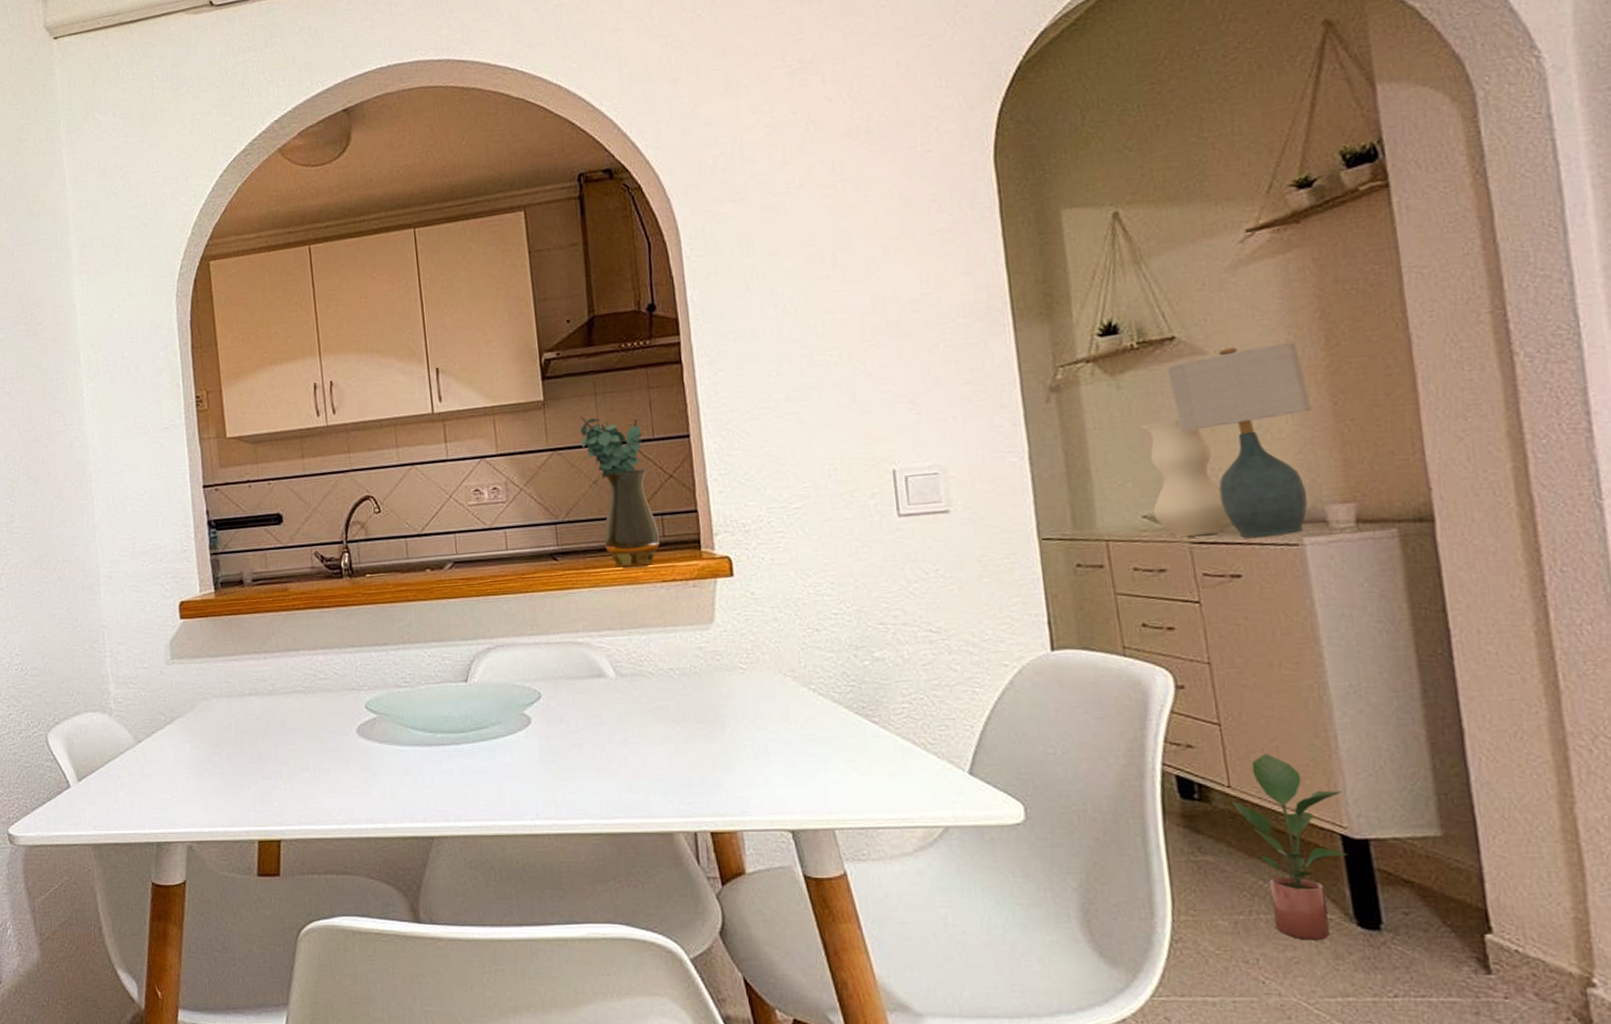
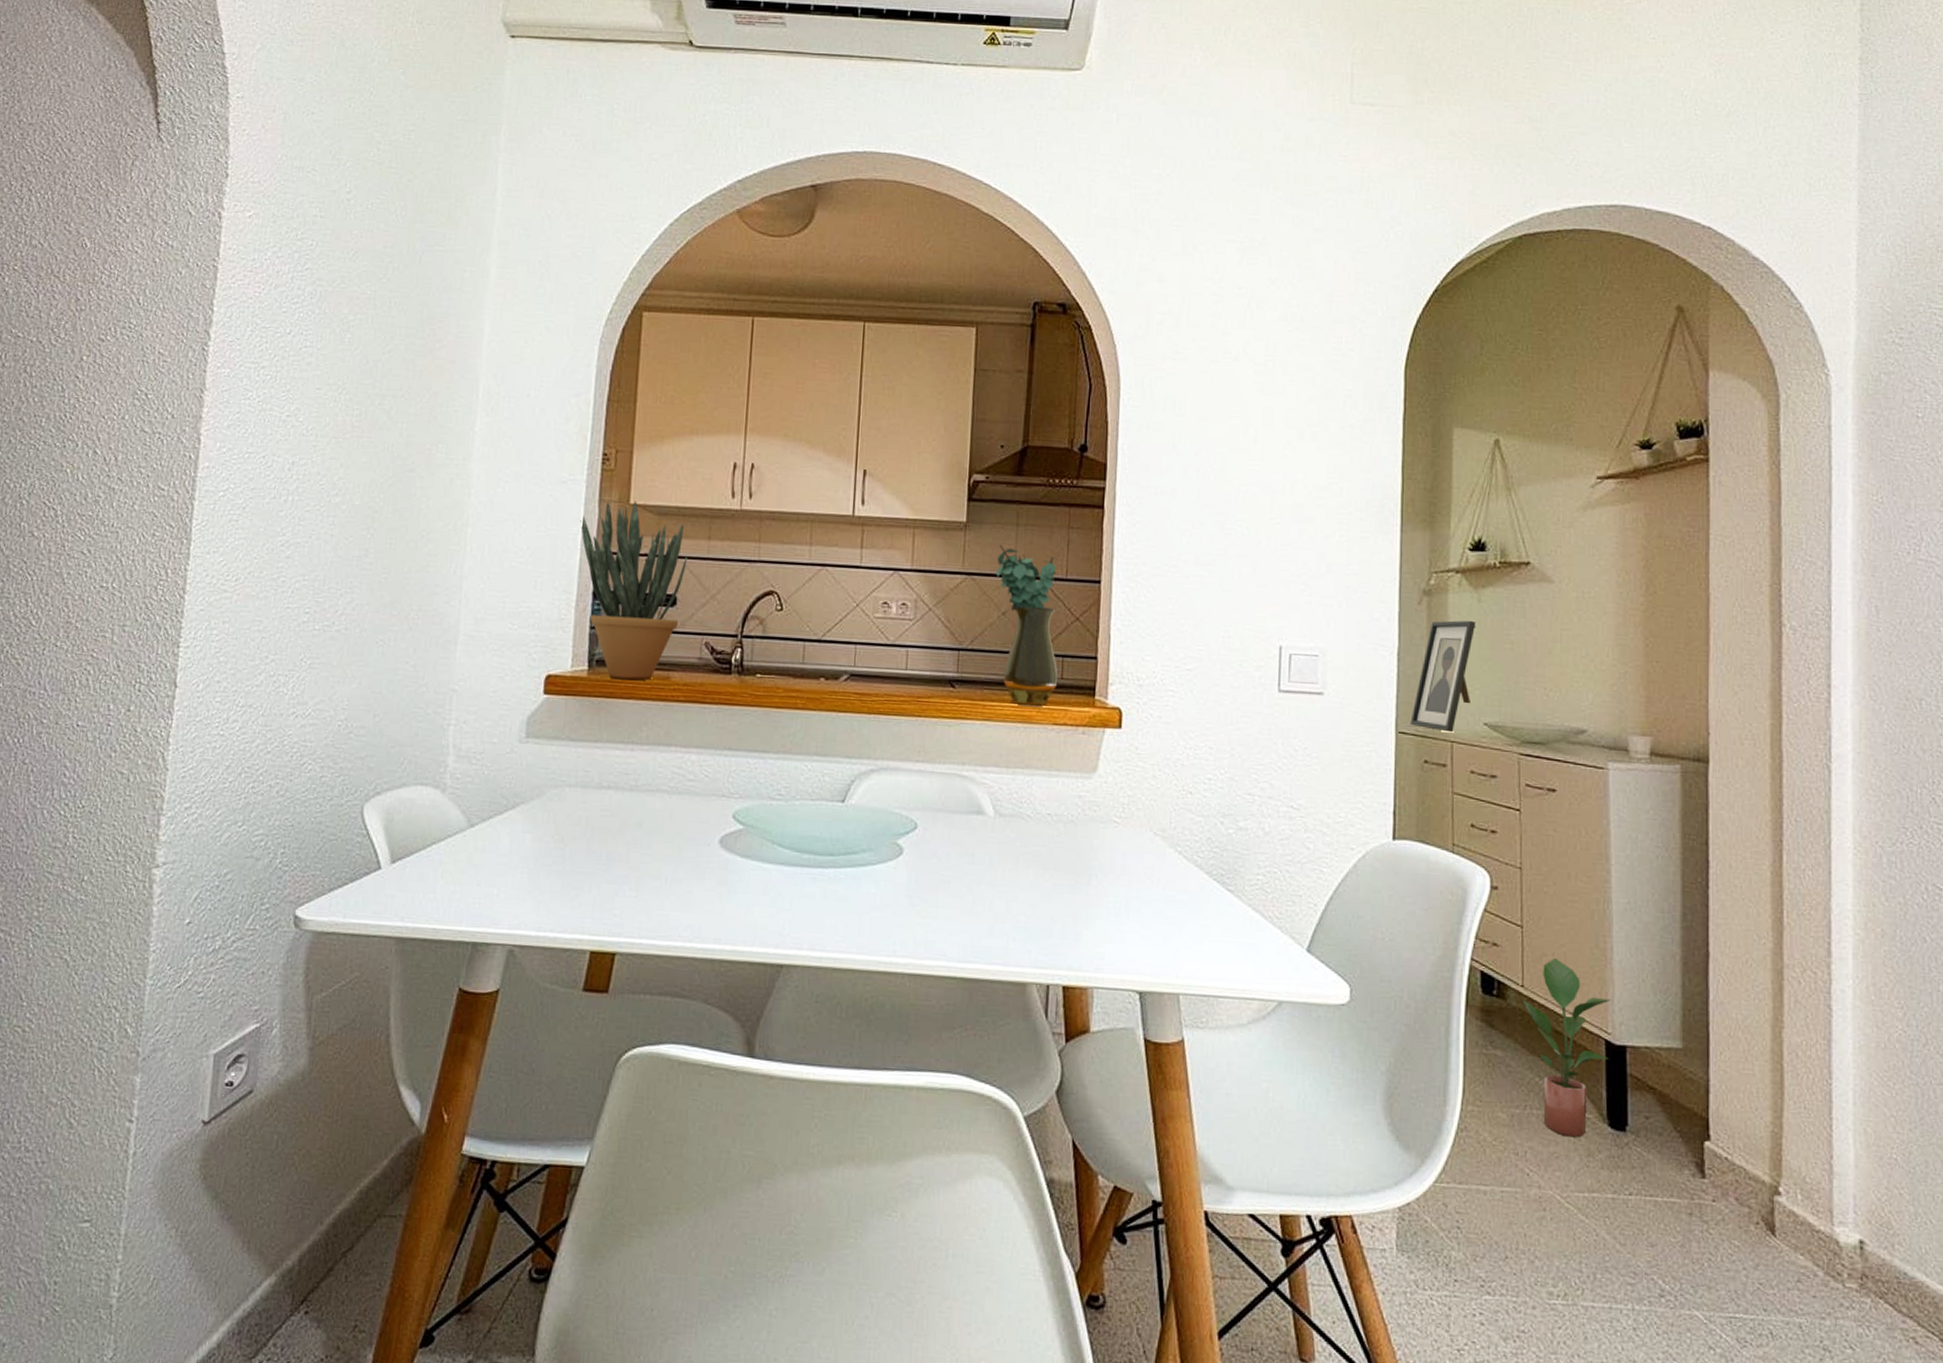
potted plant: none [186,434,288,597] -> present [580,500,688,680]
picture frame: none [1054,409,1123,532] -> present [1410,620,1476,733]
vase: present [1139,419,1229,538] -> none [1492,638,1553,749]
table lamp: present [1166,342,1312,538] -> none [1520,580,1629,758]

